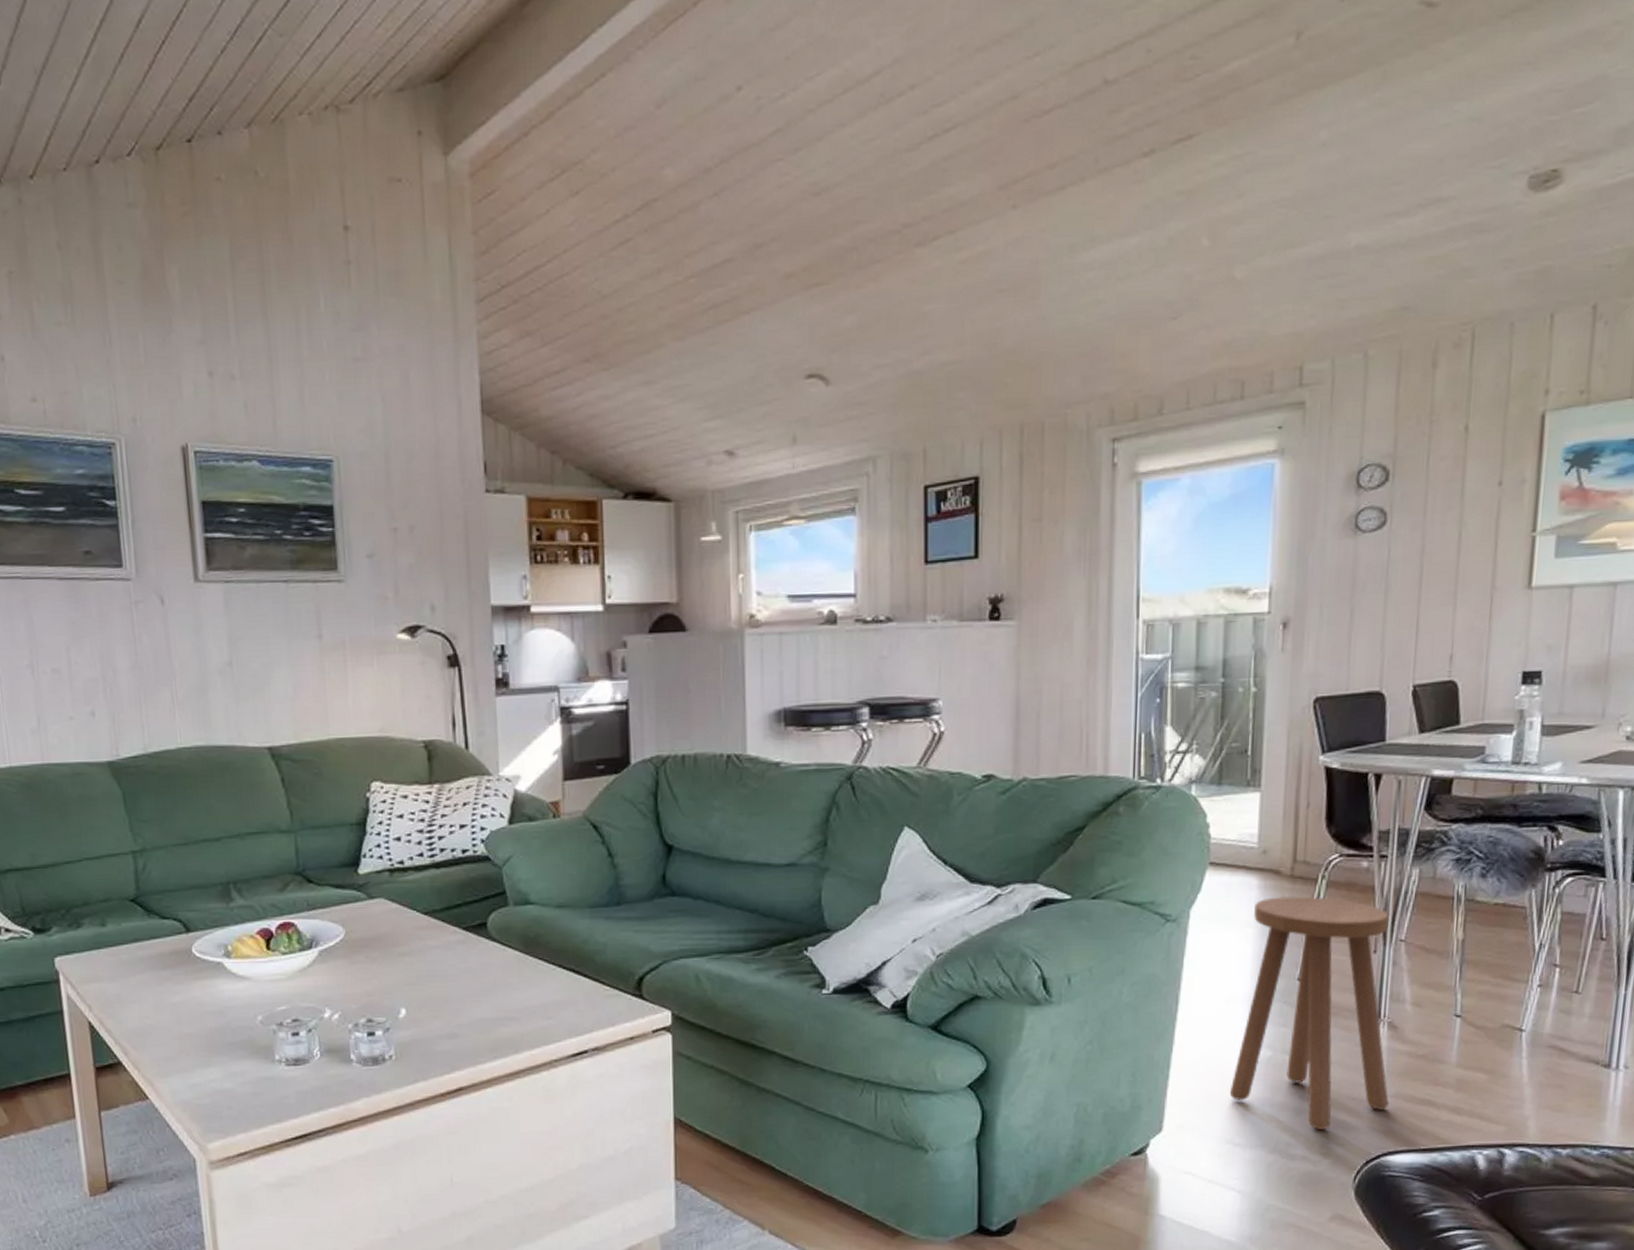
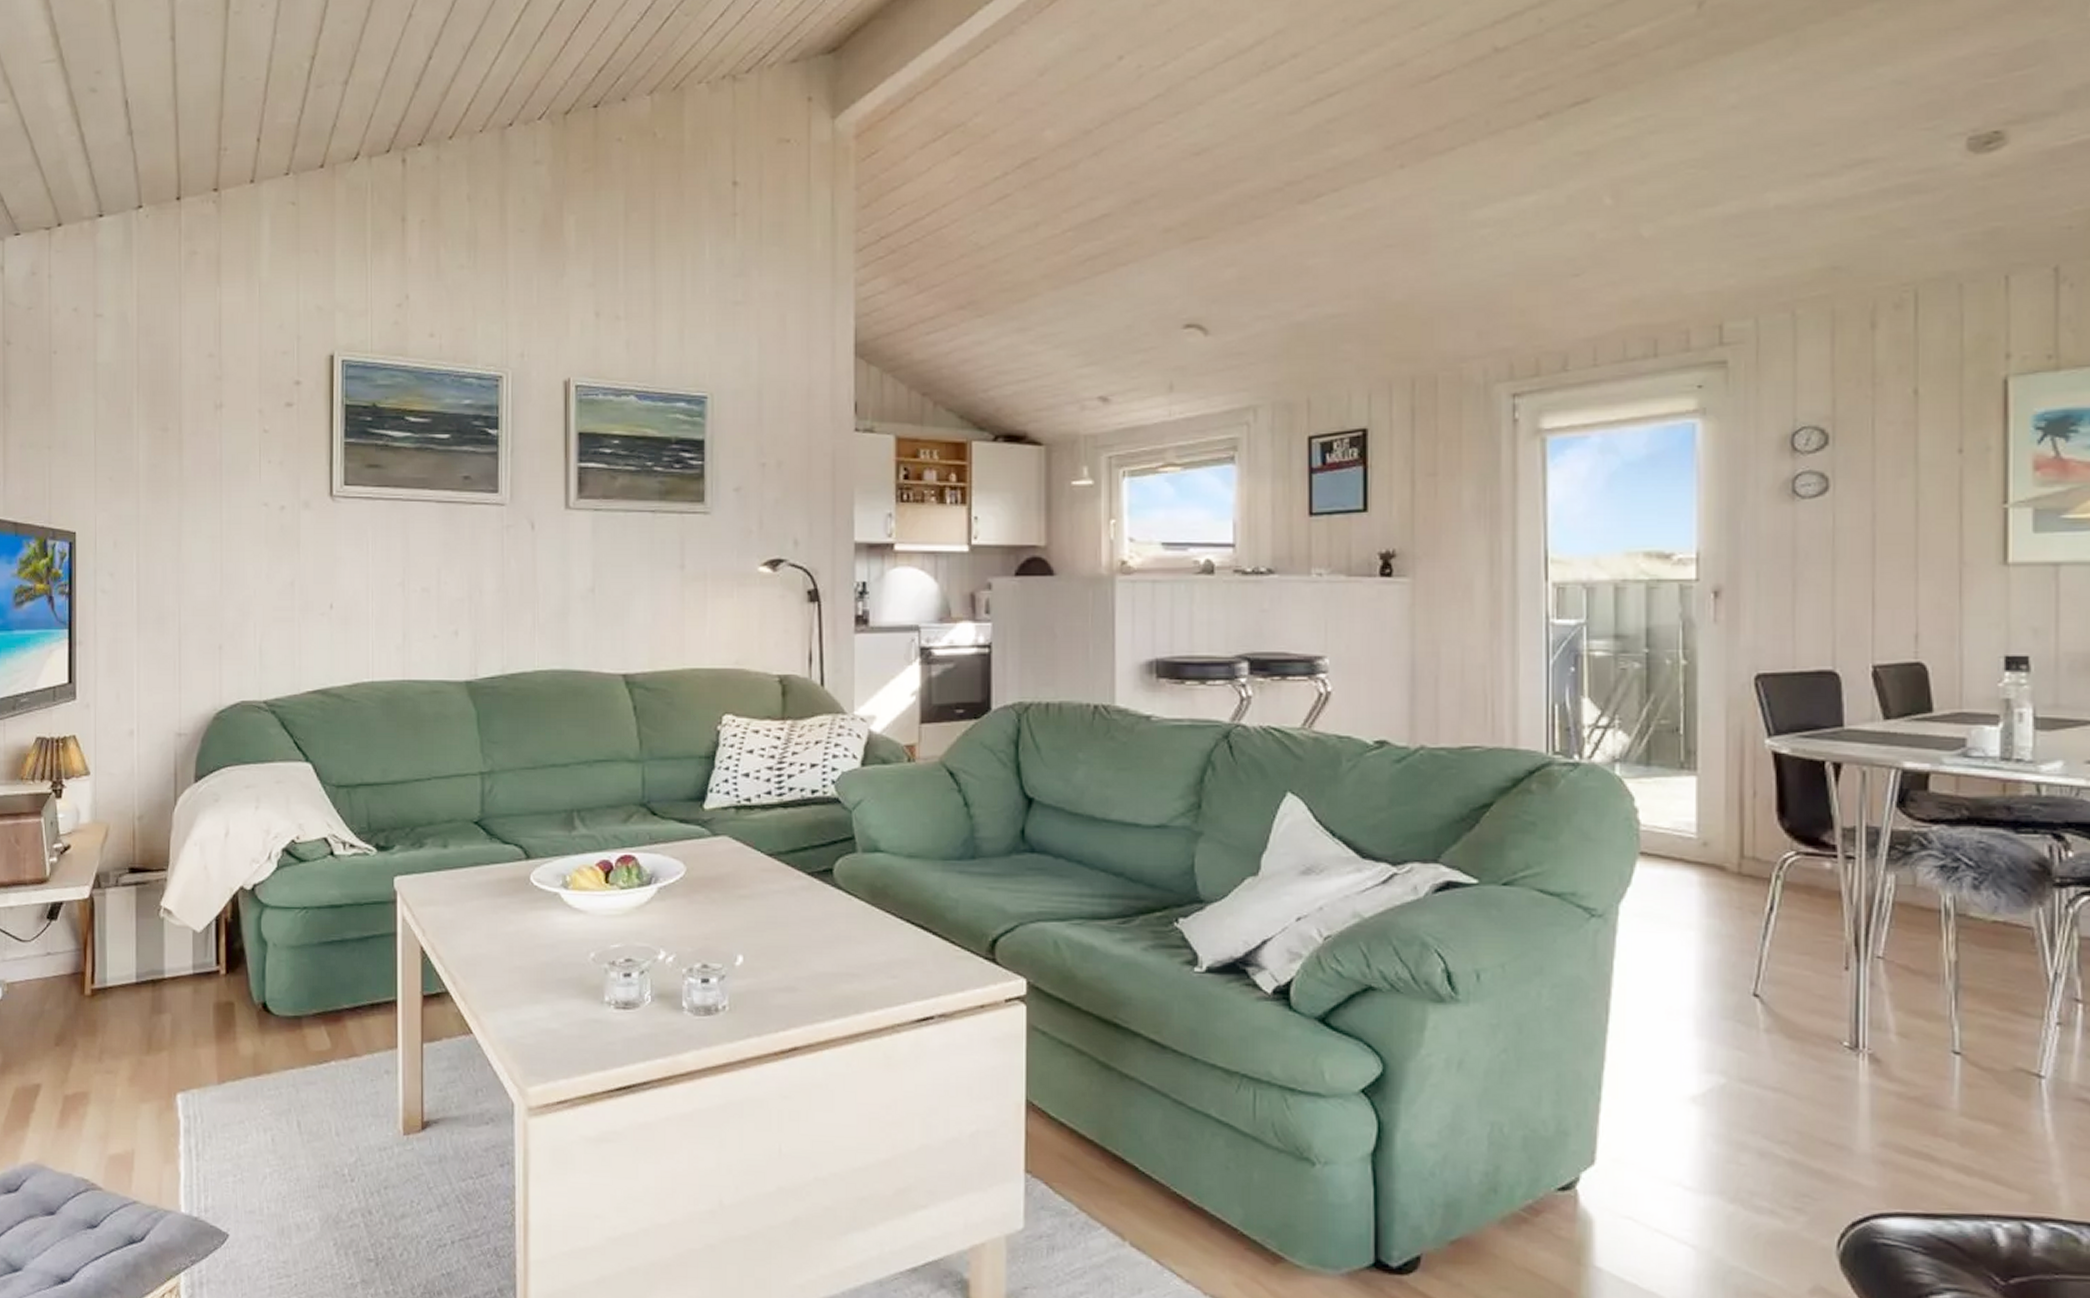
stool: present [1229,896,1390,1131] -> none [1675,896,1876,1180]

